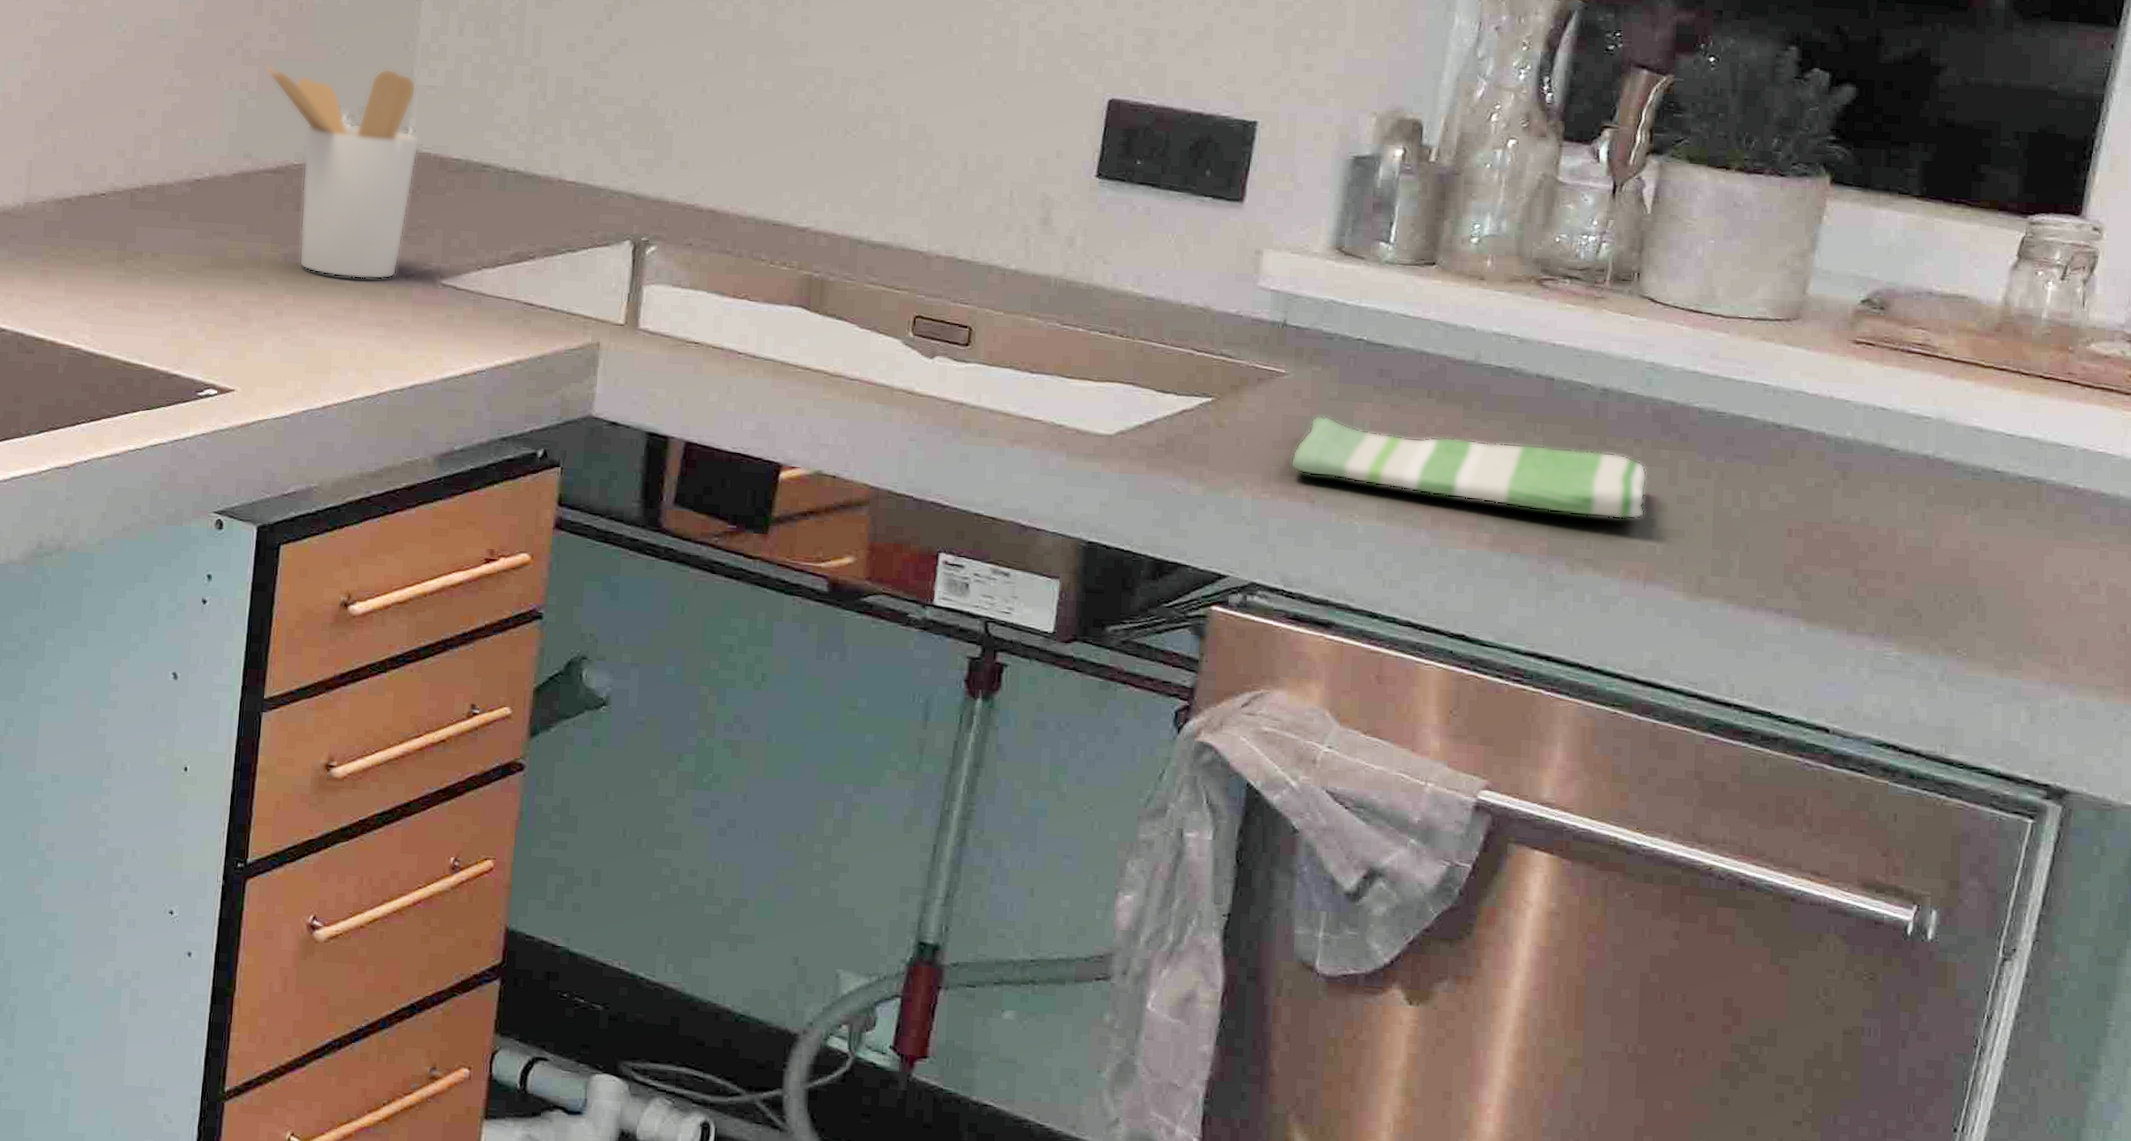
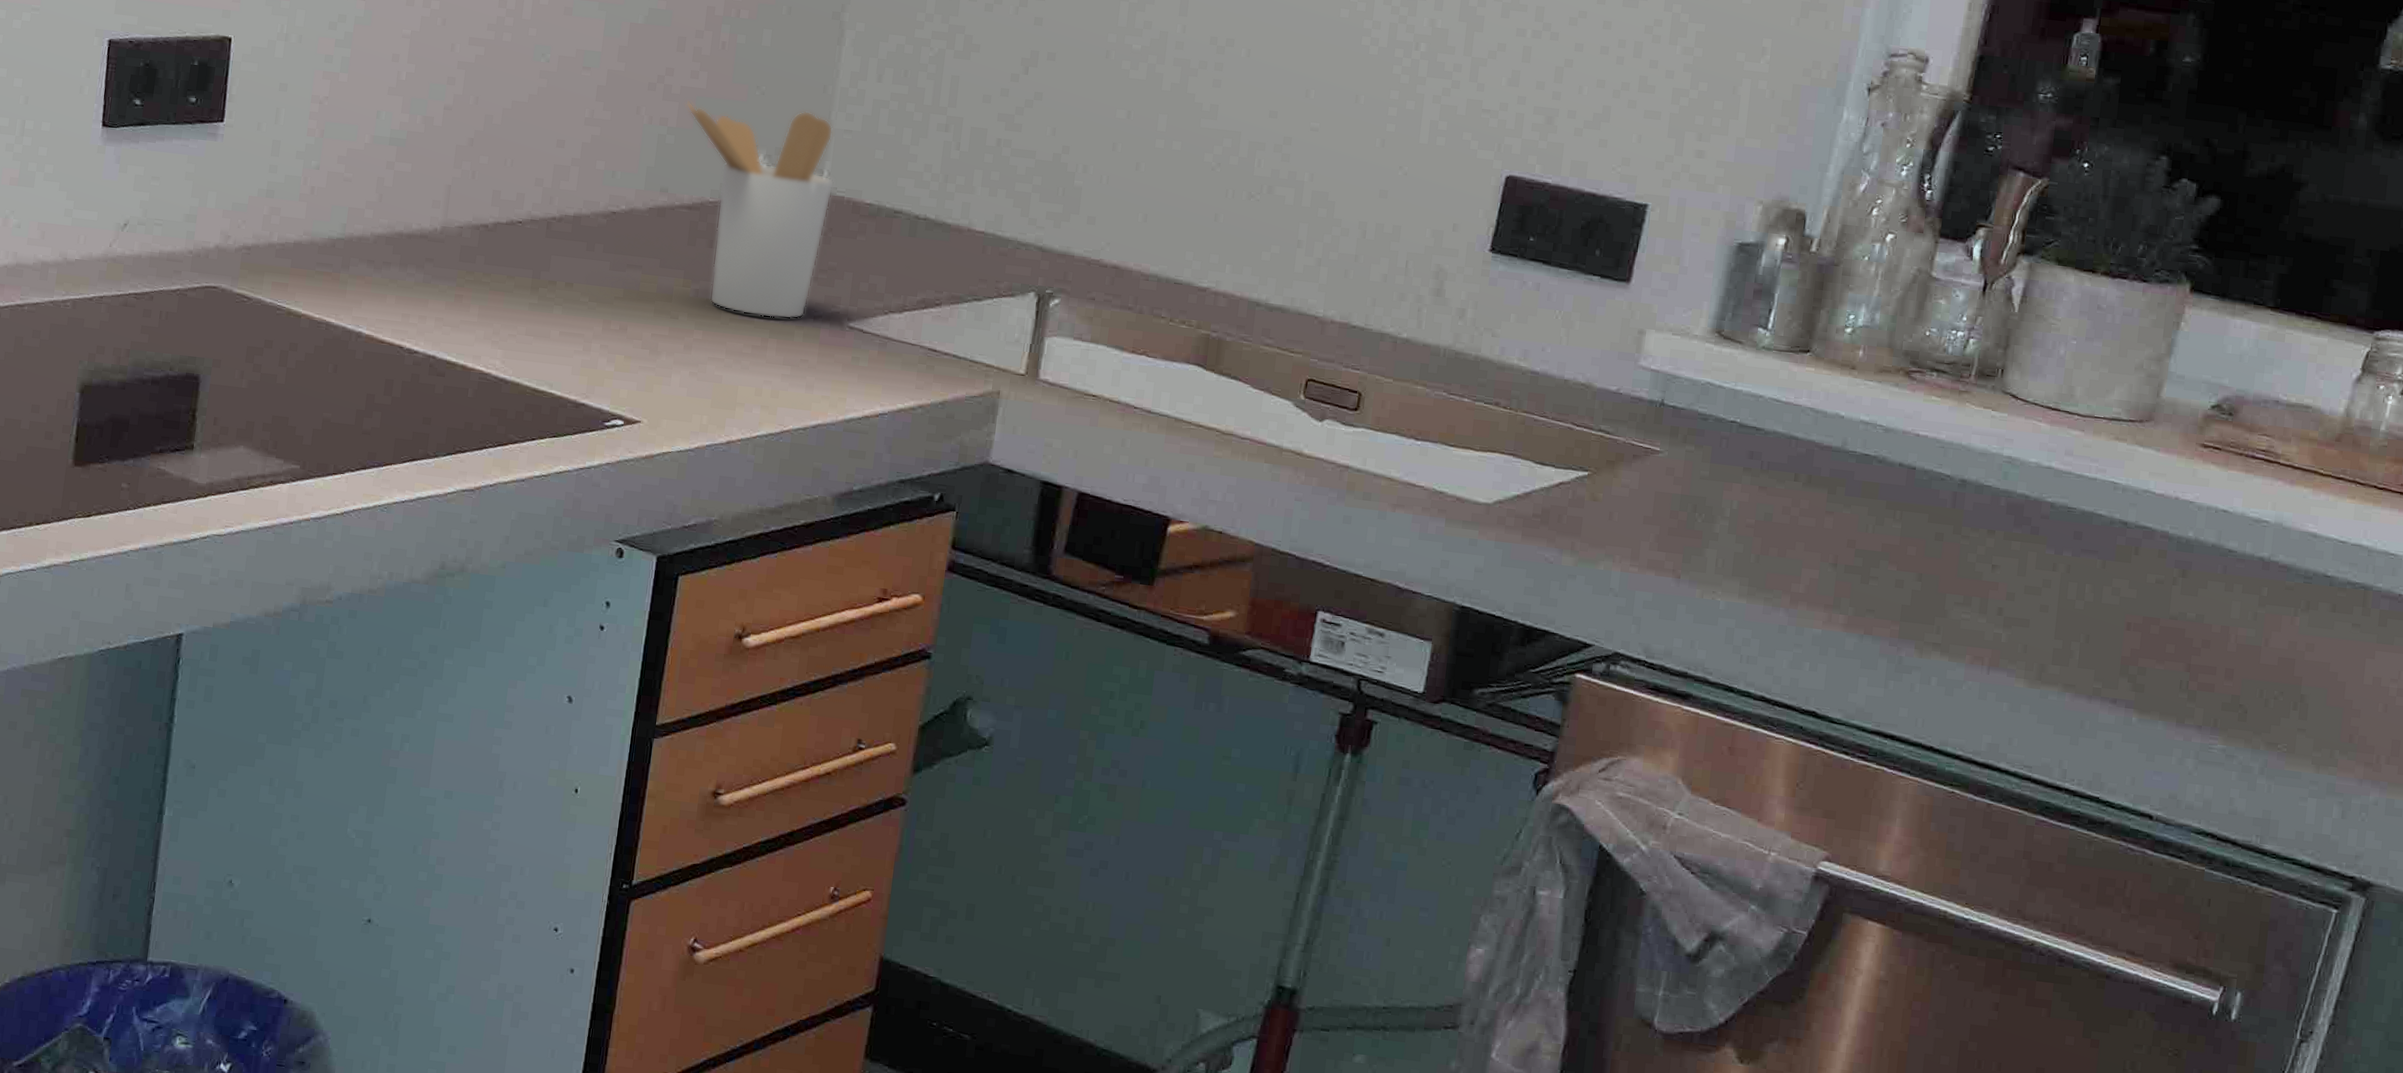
dish towel: present [1290,415,1647,520] -> none [1659,493,1998,608]

